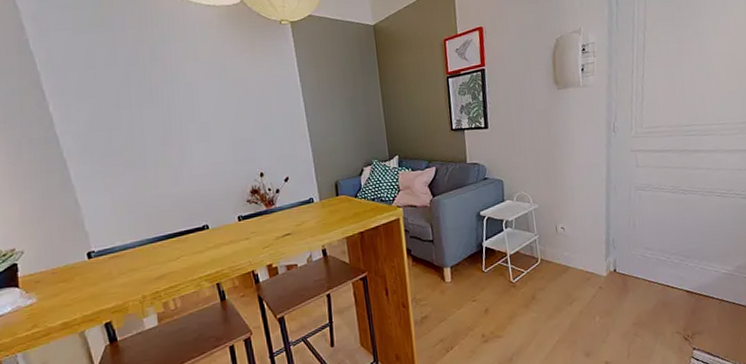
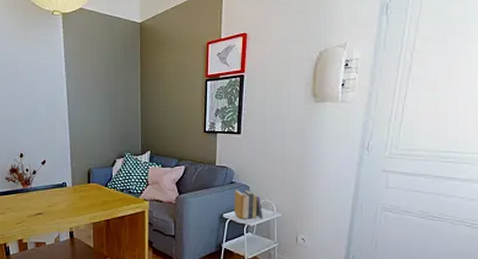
books: none [488,184,520,215] -> present [234,190,263,220]

